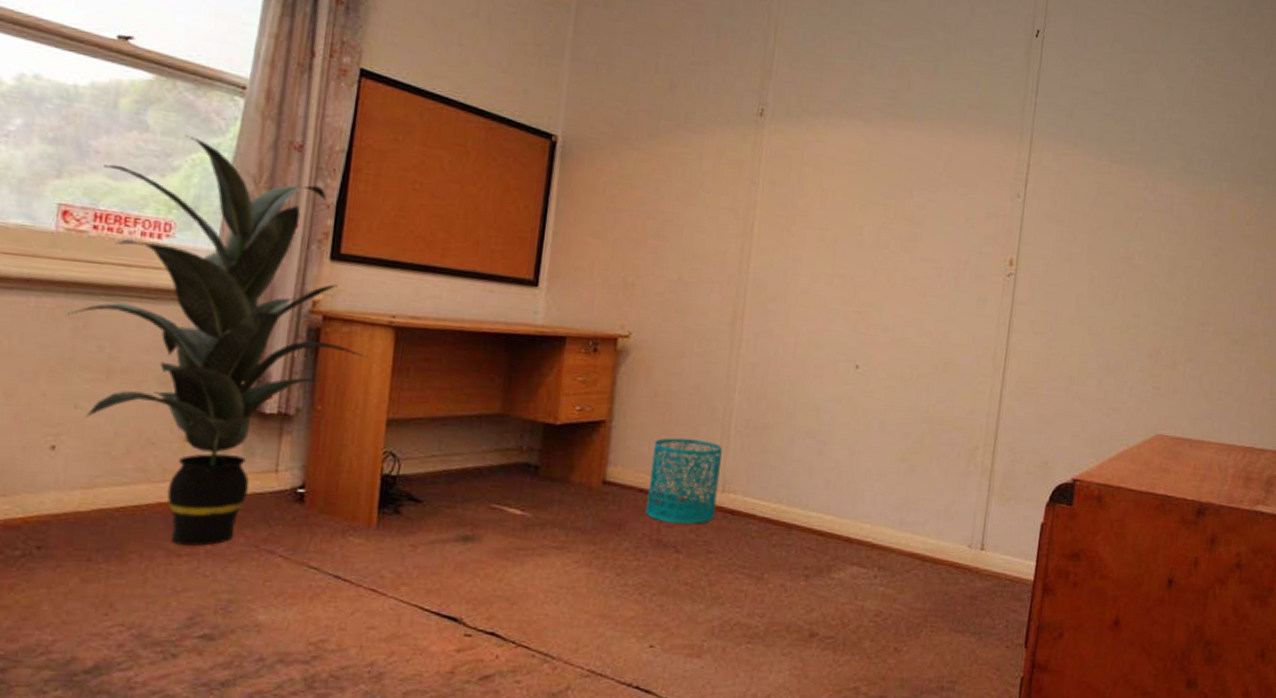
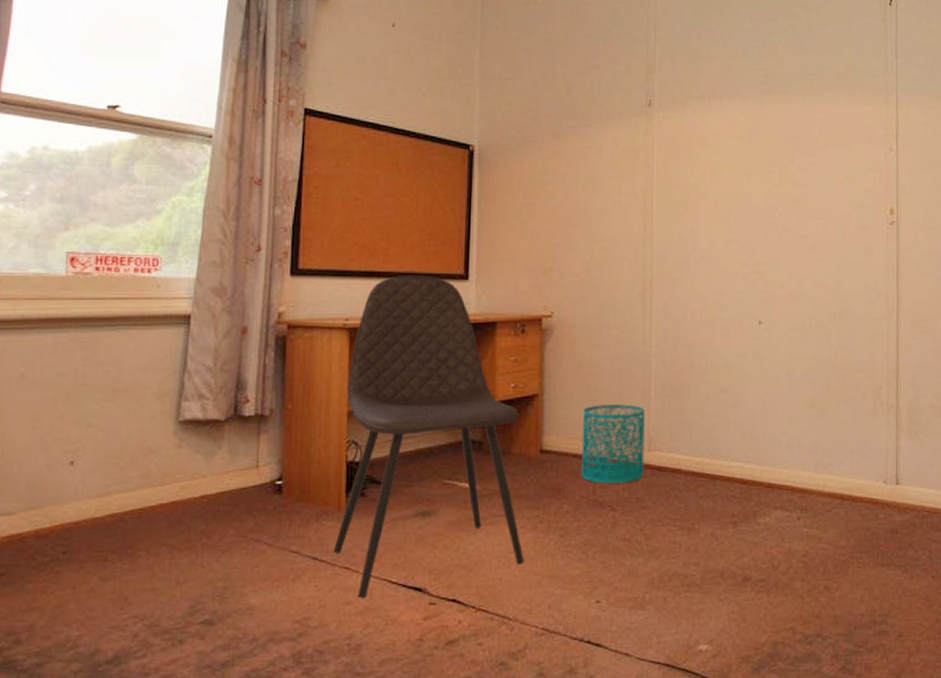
indoor plant: present [68,134,367,546] -> none [78,182,327,540]
chair: none [358,273,582,623] -> present [333,276,524,598]

